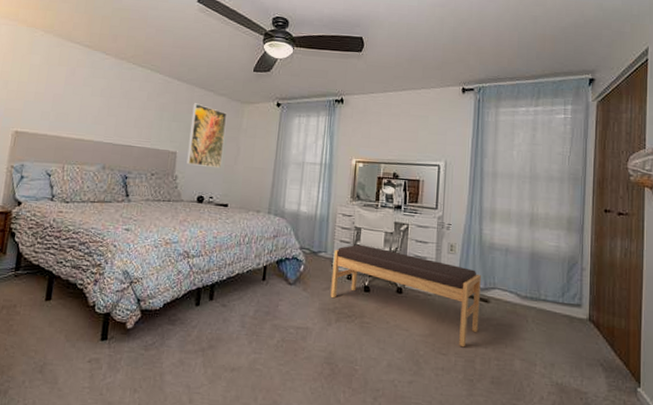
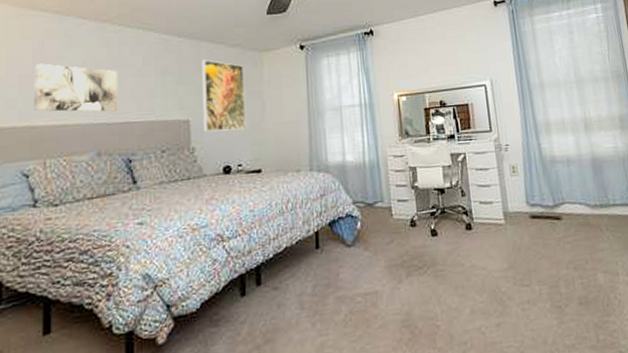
wall art: none [61,86,126,135] -> present [34,63,117,112]
bench: present [330,244,481,348] -> none [391,185,556,274]

